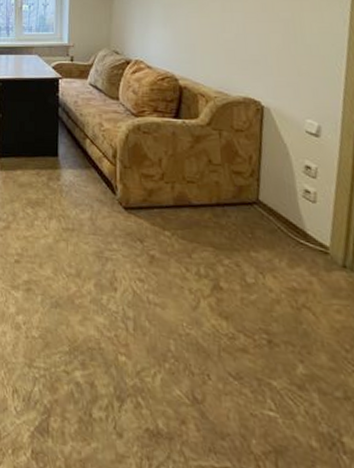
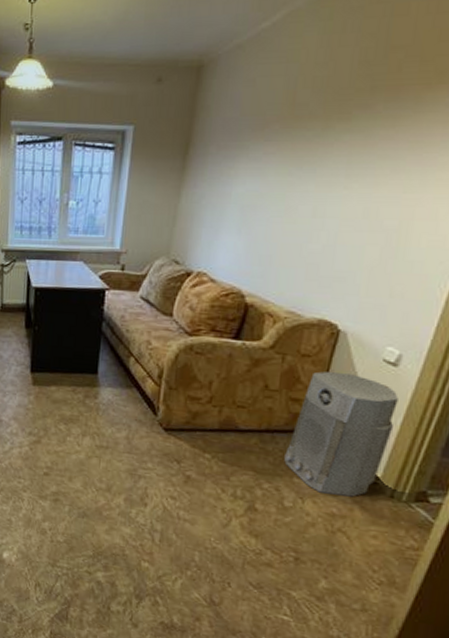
air purifier: none [237,145,329,269] -> present [283,371,399,497]

